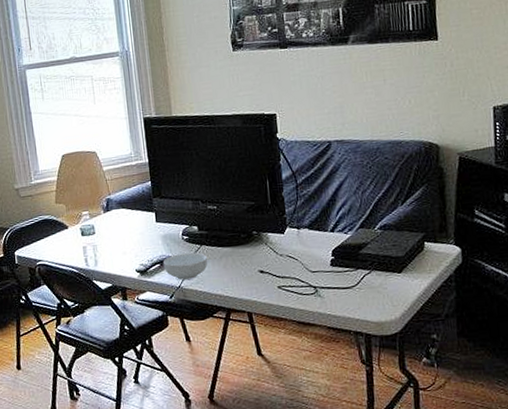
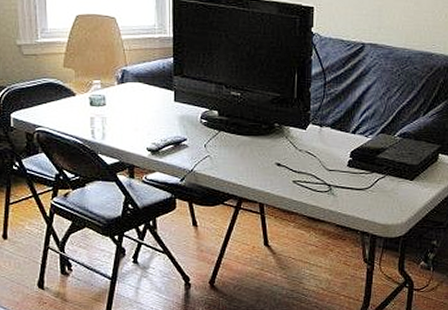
cereal bowl: present [163,252,208,280] -> none [177,137,225,164]

